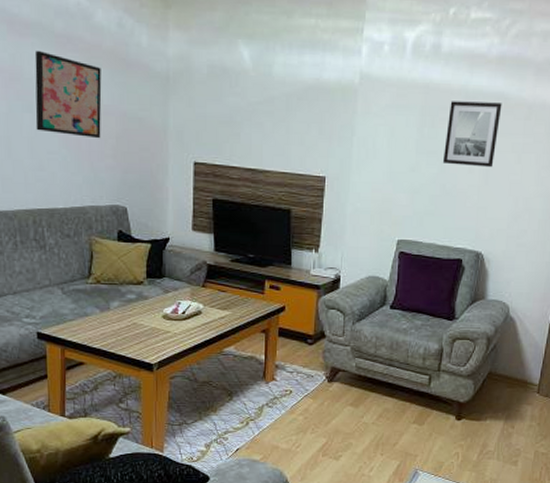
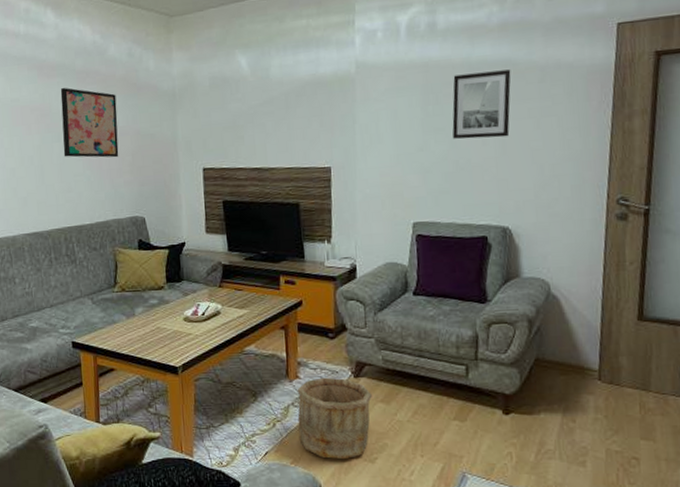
wooden bucket: none [270,380,343,457] -> present [297,377,372,460]

